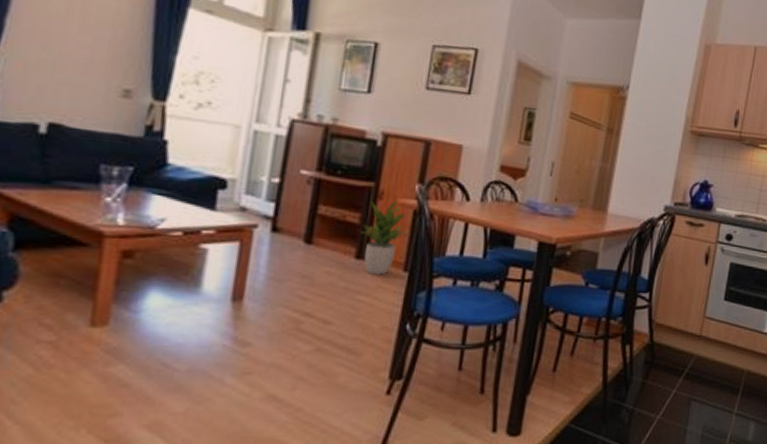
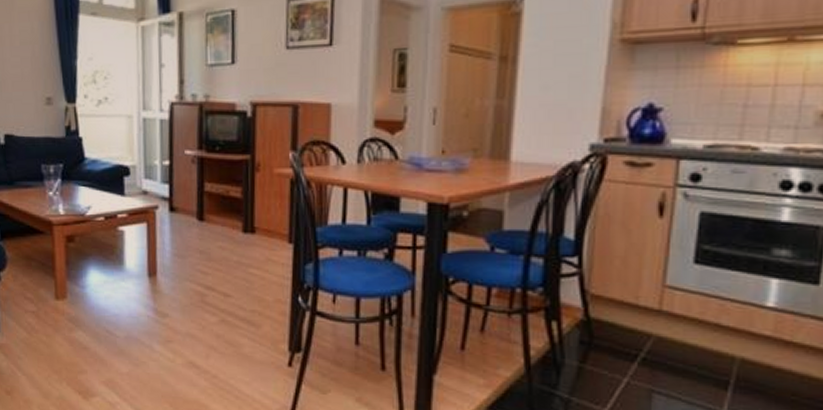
potted plant: present [360,200,411,275] -> none [243,171,291,248]

